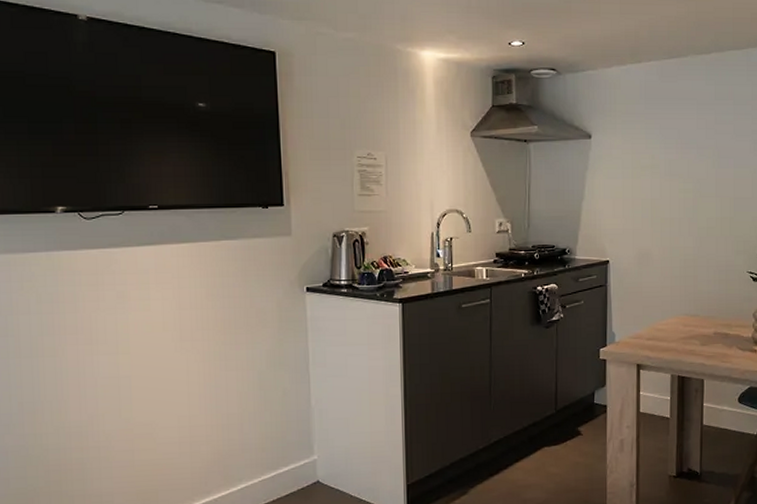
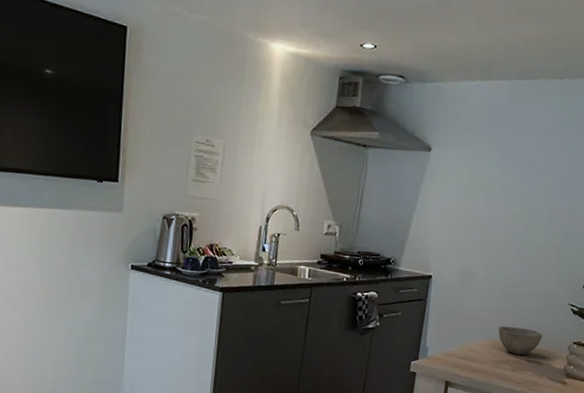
bowl: none [682,301,727,329] -> present [498,326,543,356]

